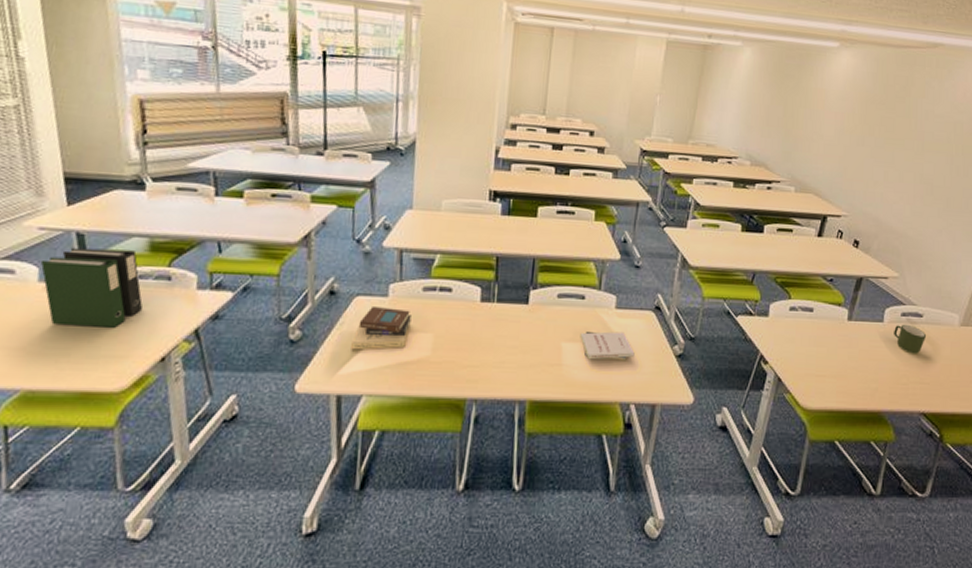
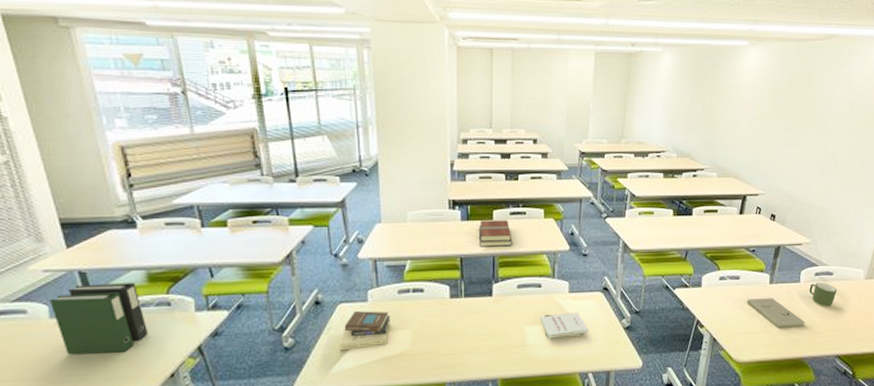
books: none [519,217,557,249] -> present [479,220,513,247]
book: none [820,336,887,375] -> present [747,298,805,328]

